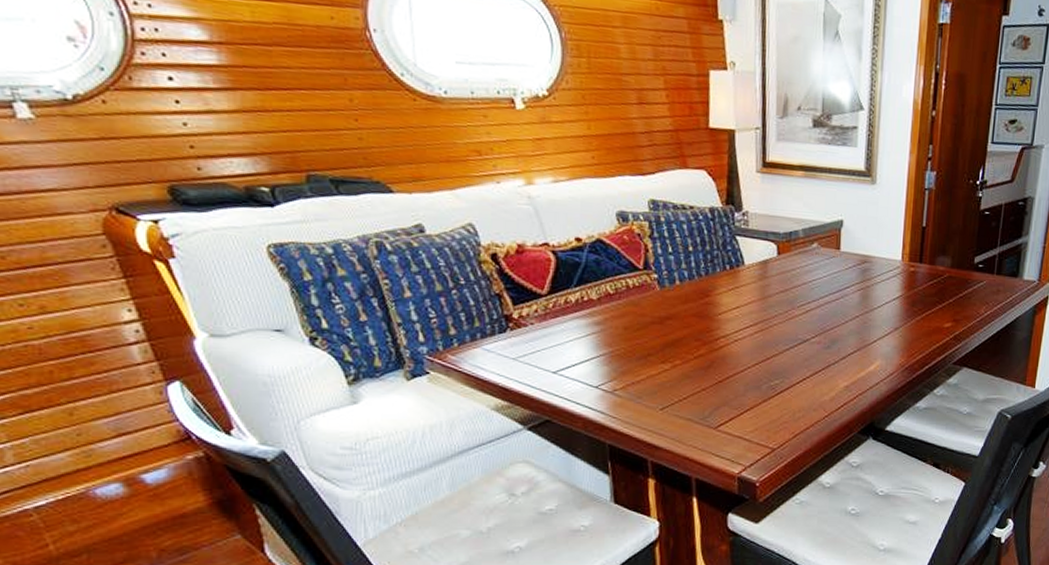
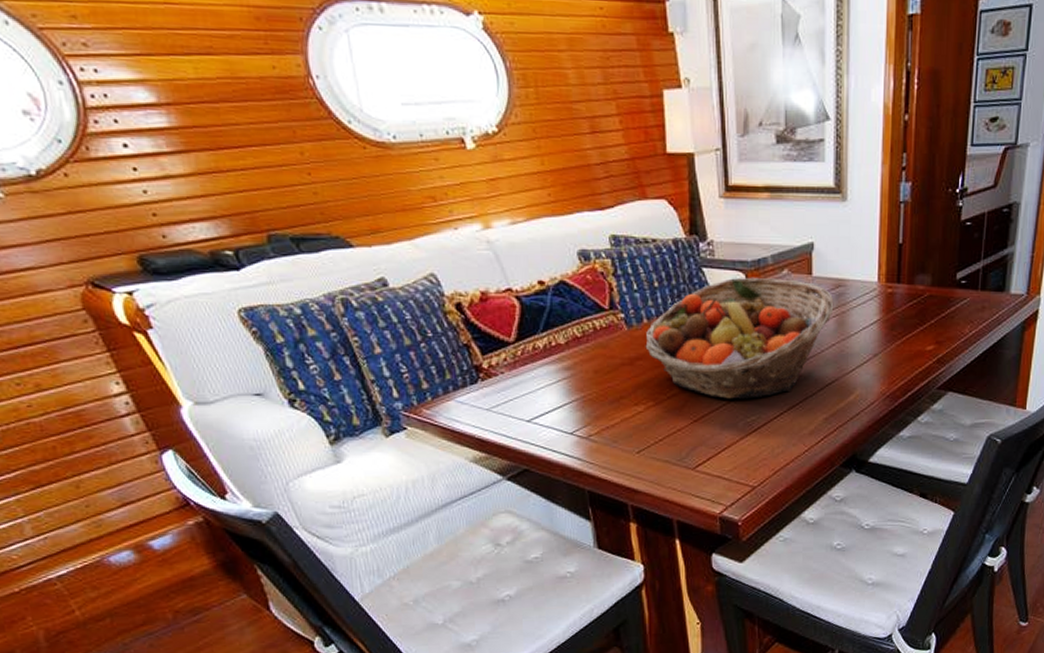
fruit basket: none [676,248,860,363] -> present [645,277,834,399]

